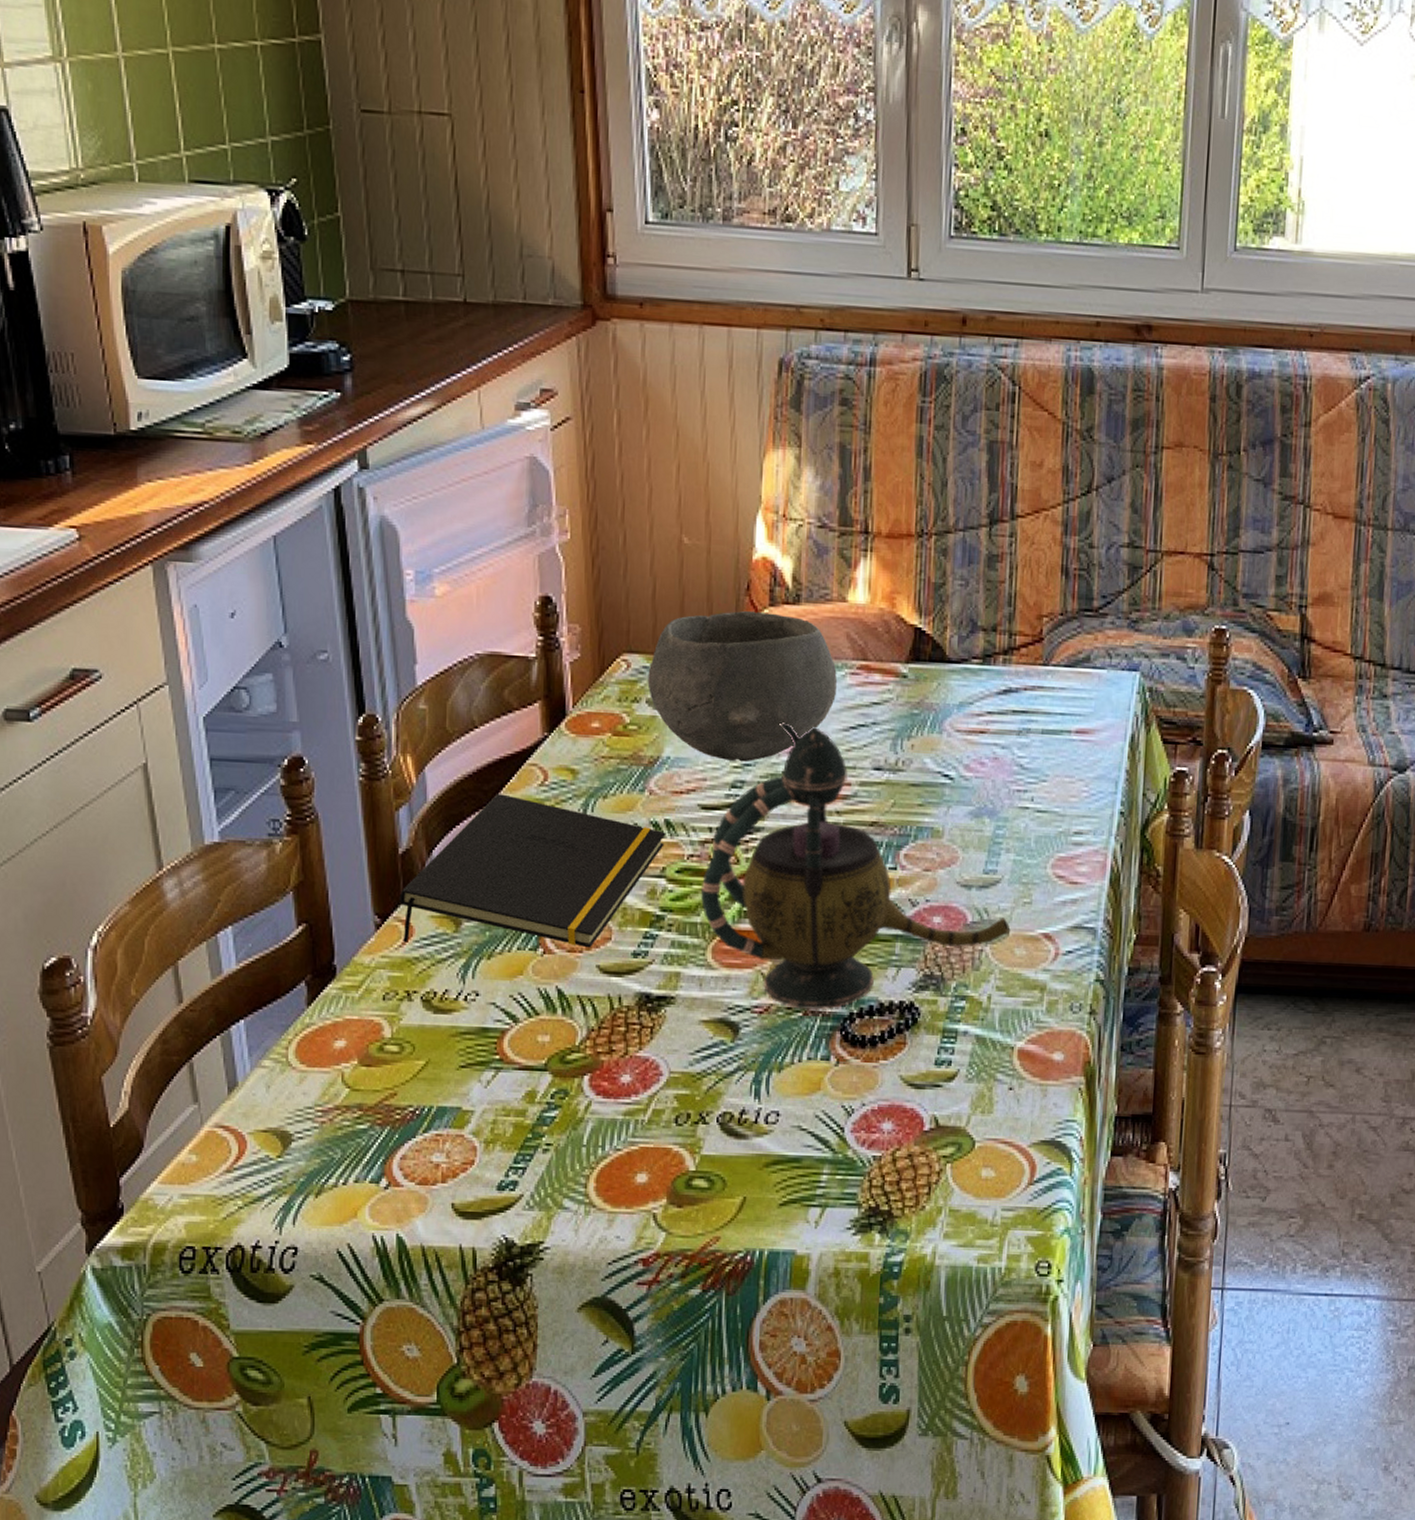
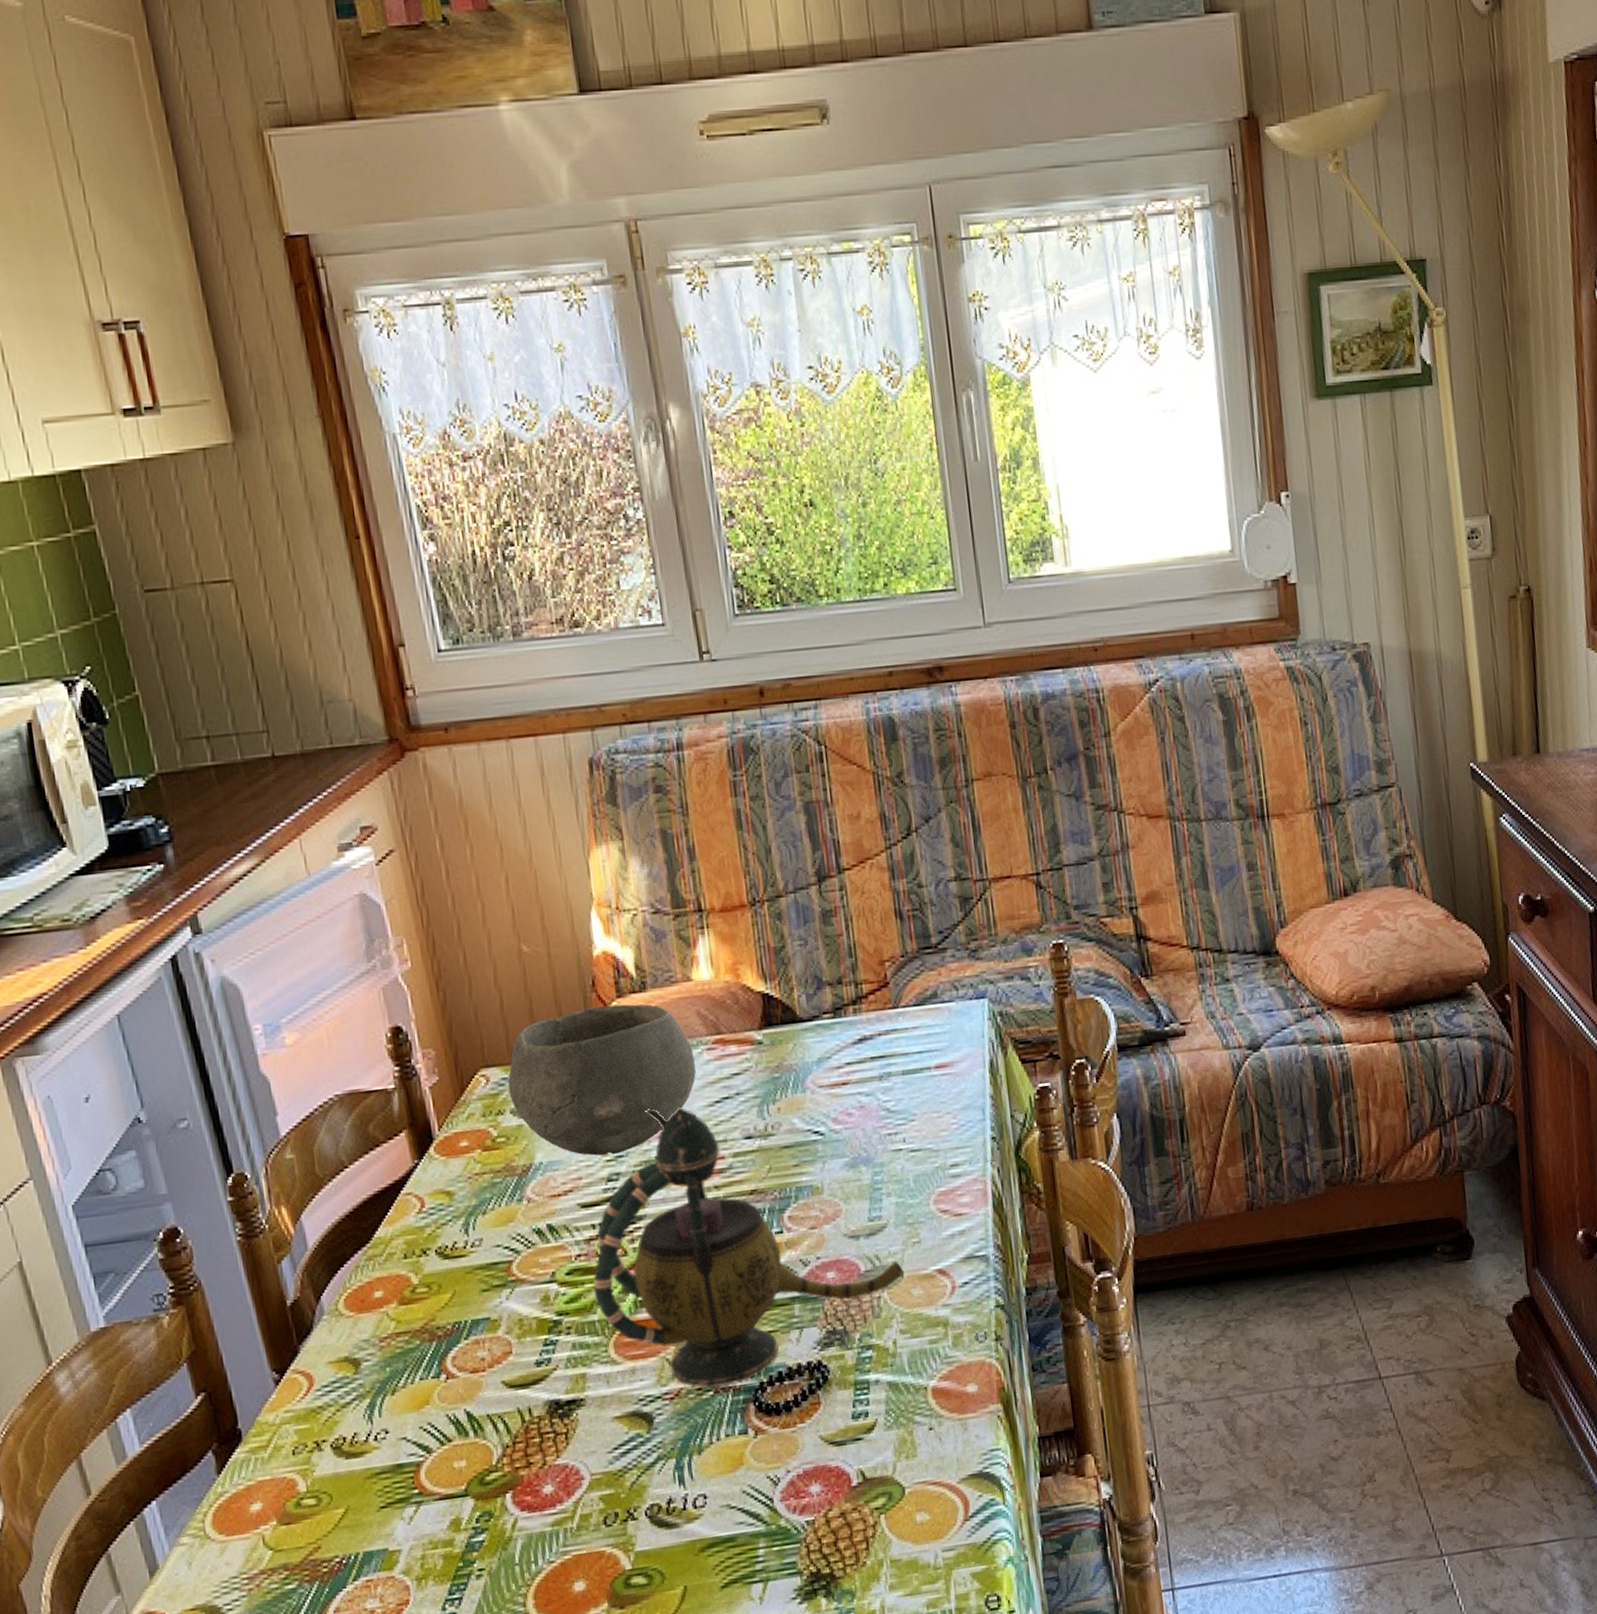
notepad: present [399,794,666,948] -> none [294,1228,551,1394]

